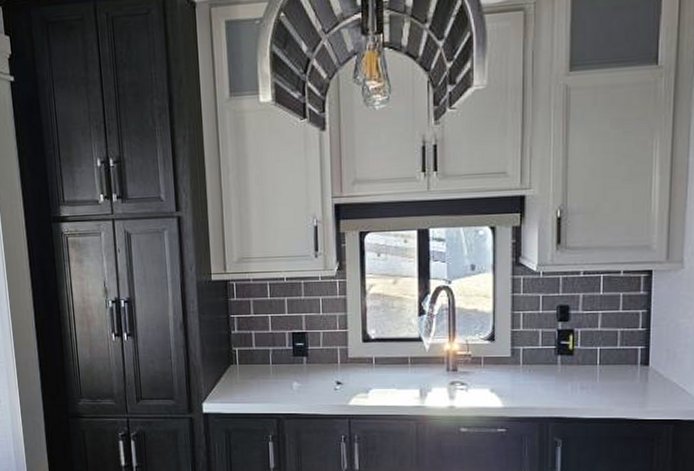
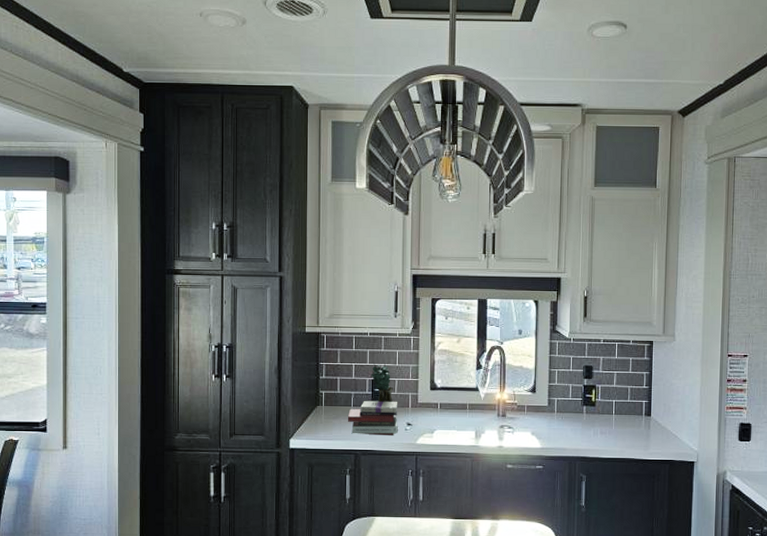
books: none [266,356,326,397] -> present [347,400,398,436]
vase: none [291,313,318,359] -> present [371,363,393,403]

